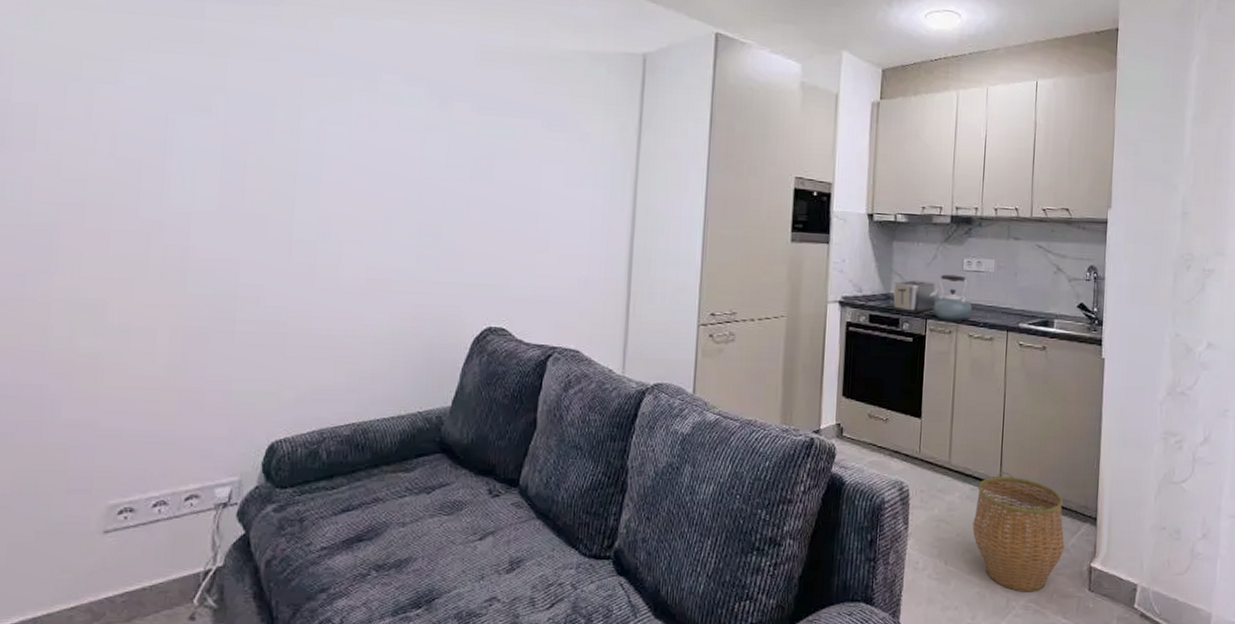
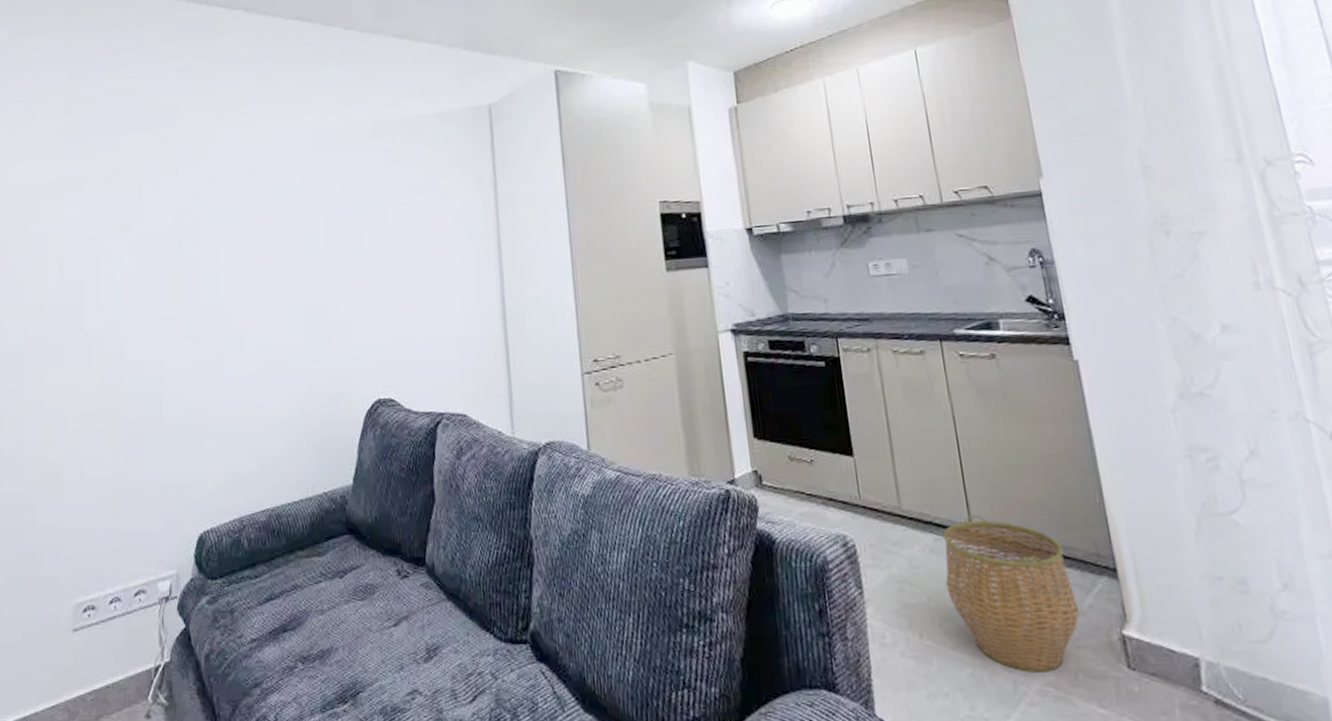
toaster: present [890,280,936,314] -> none [789,294,844,334]
kettle: present [930,274,973,321] -> none [835,282,892,337]

